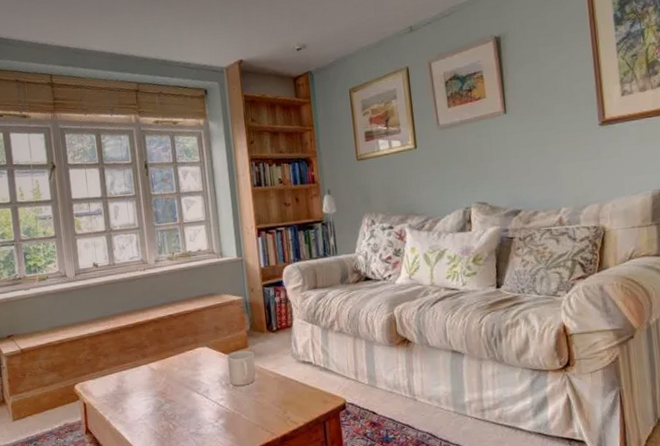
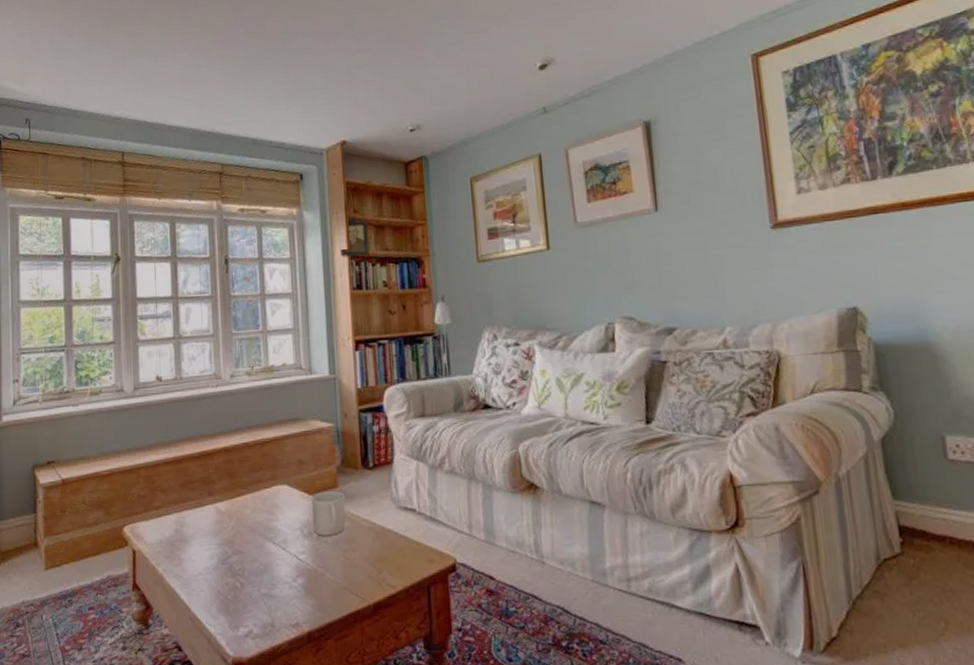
photo frame: none [242,125,267,160] -> present [341,217,370,258]

